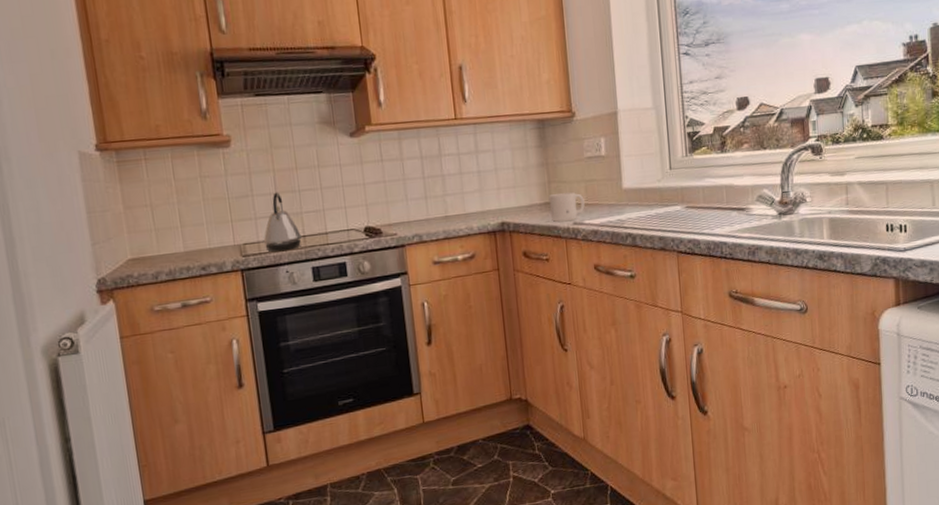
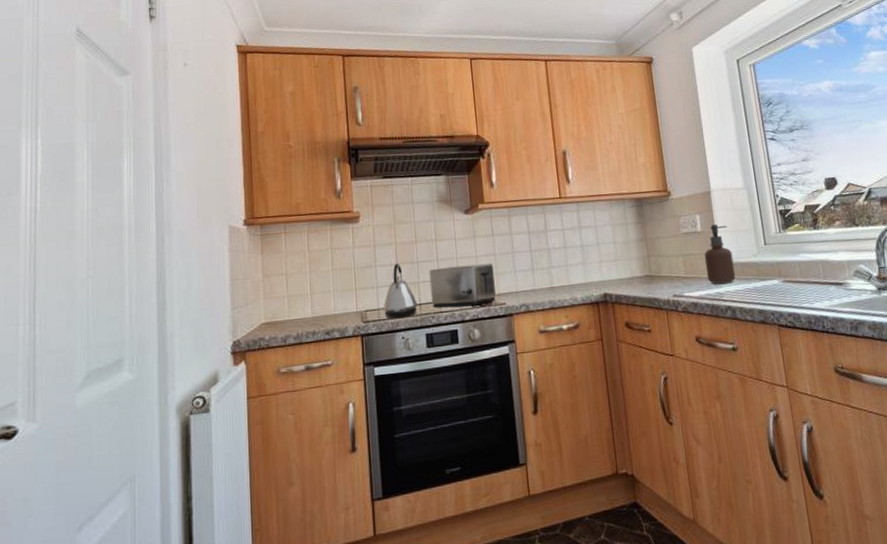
toaster: none [312,191,387,240] -> present [429,263,496,308]
mug: present [548,192,585,223] -> none [648,265,684,295]
soap dispenser: none [608,148,638,211] -> present [704,225,736,285]

